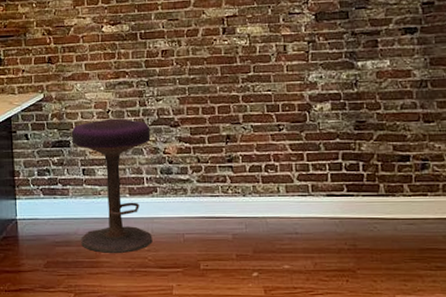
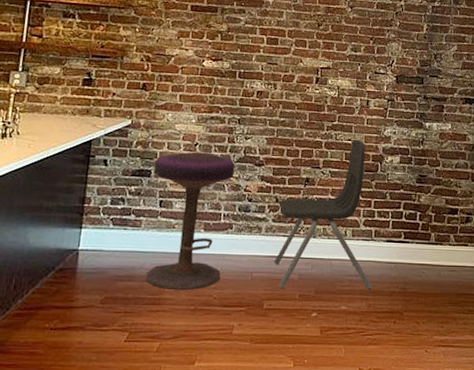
dining chair: none [201,89,316,250] -> present [274,139,373,290]

